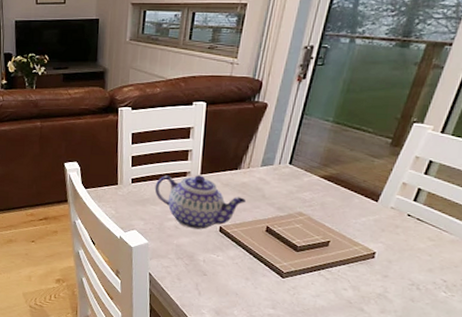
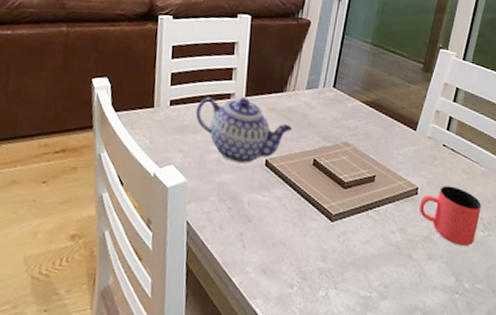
cup: none [375,251,446,304] -> present [420,186,481,246]

